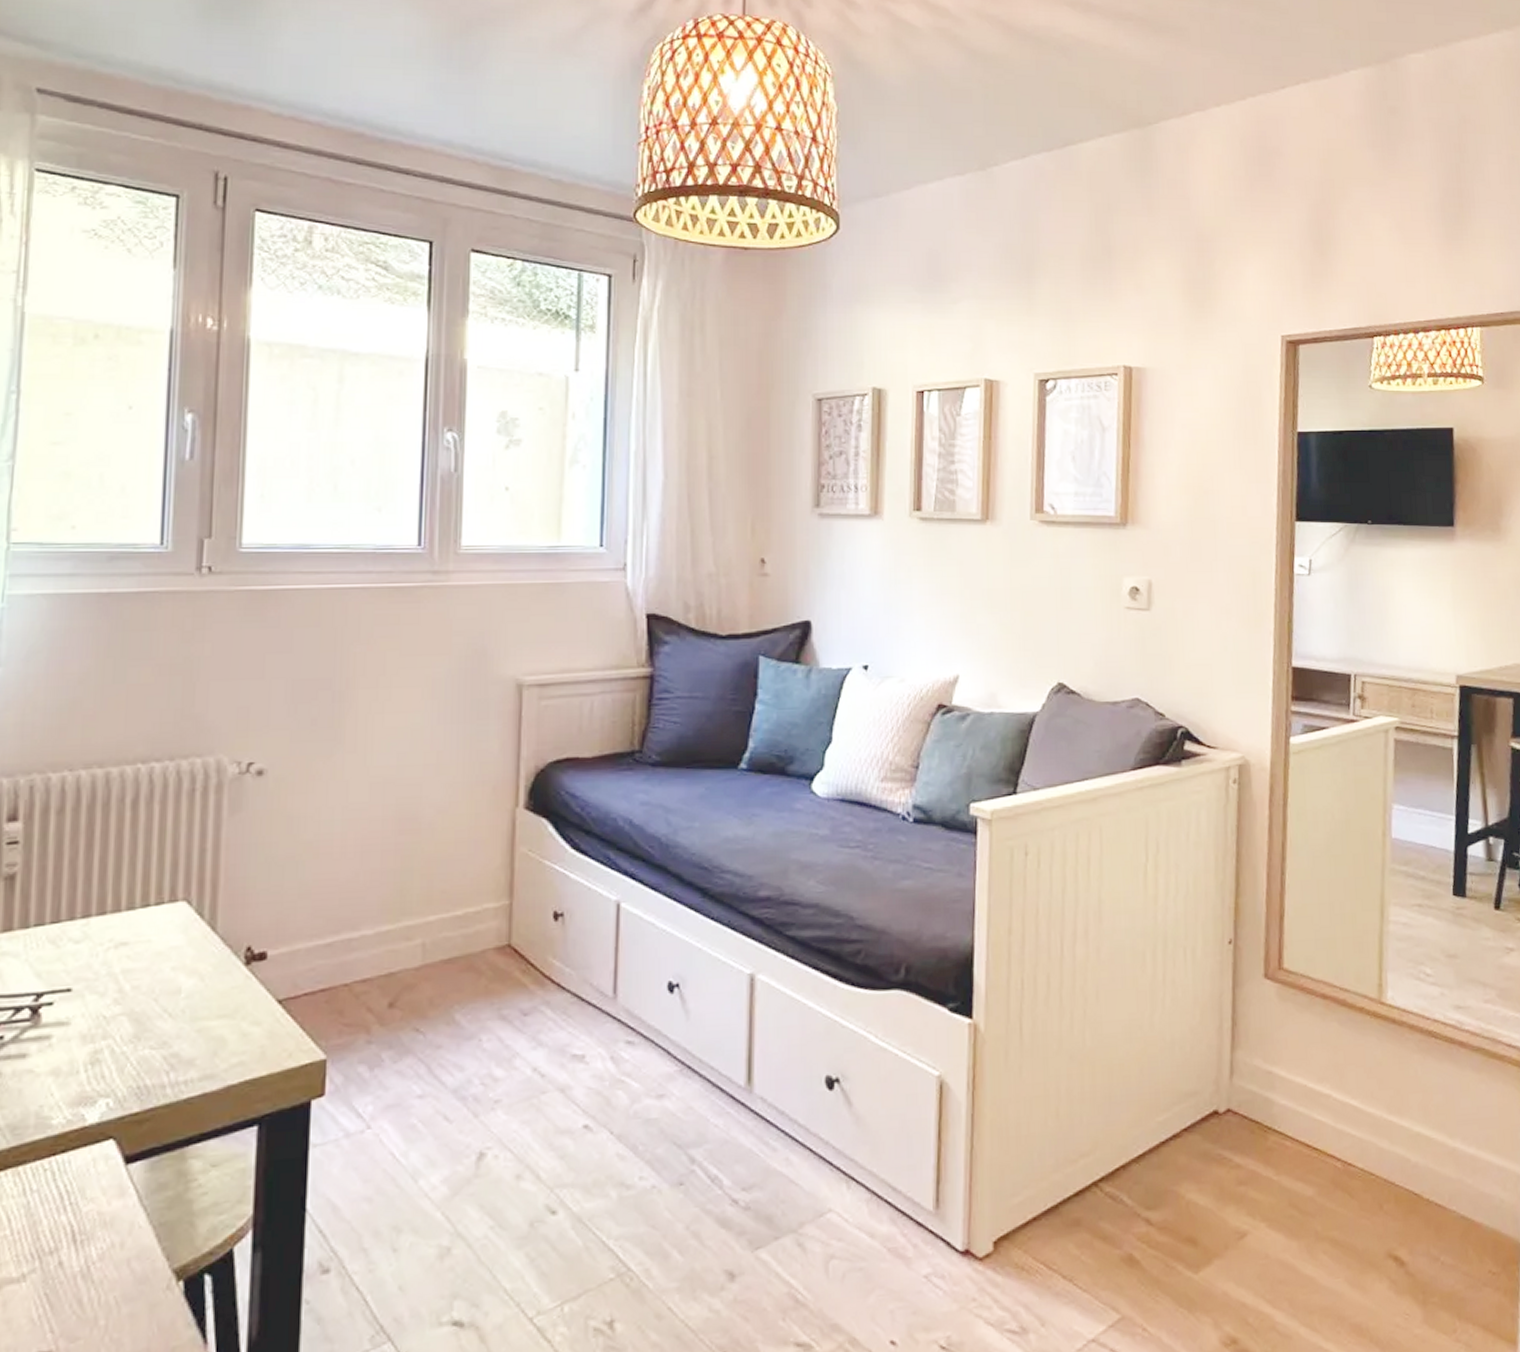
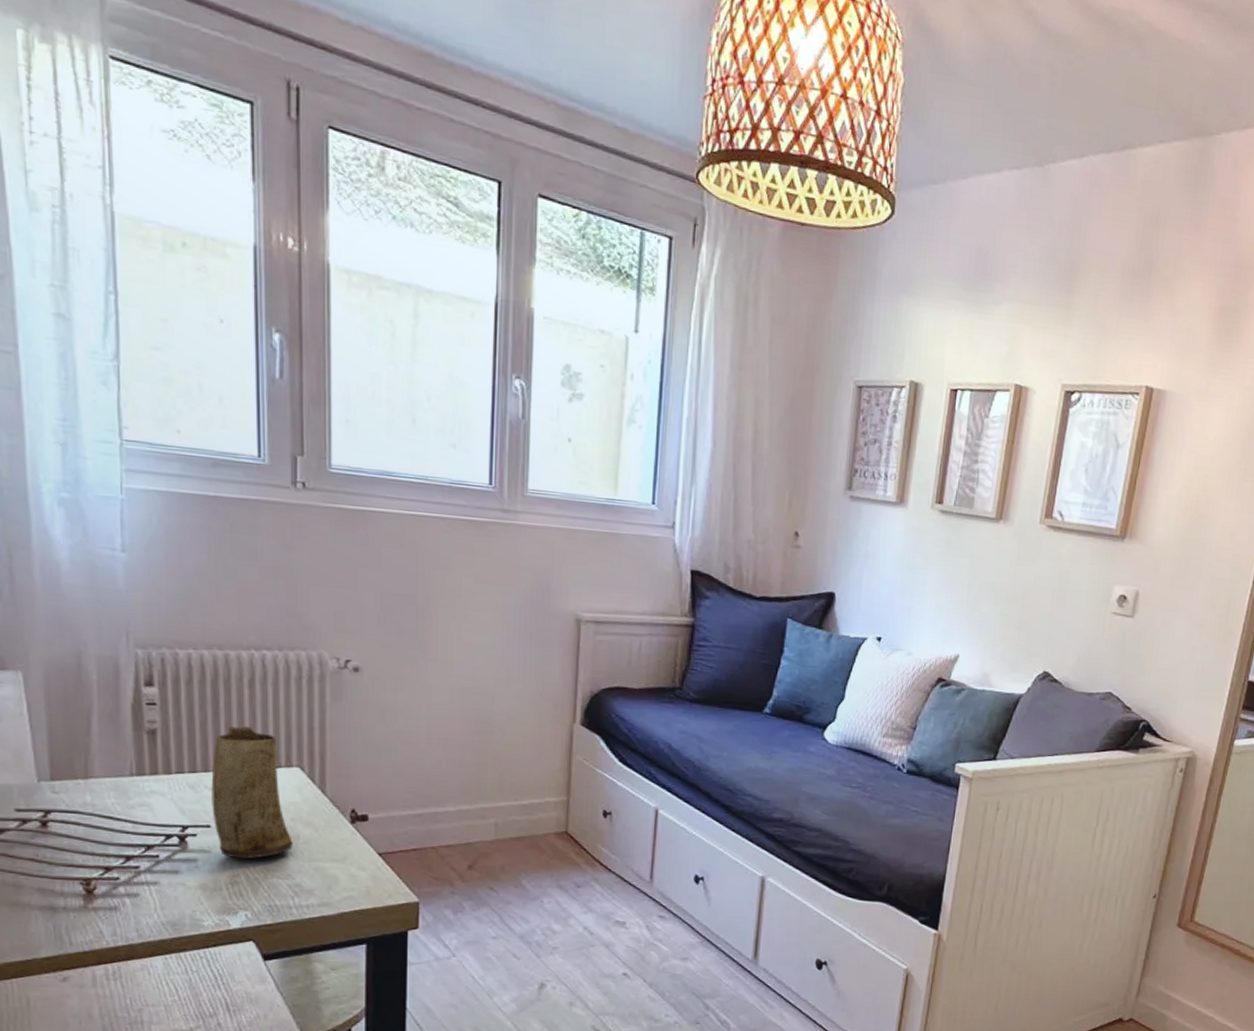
mug: none [75,857,172,1029] -> present [211,725,293,859]

